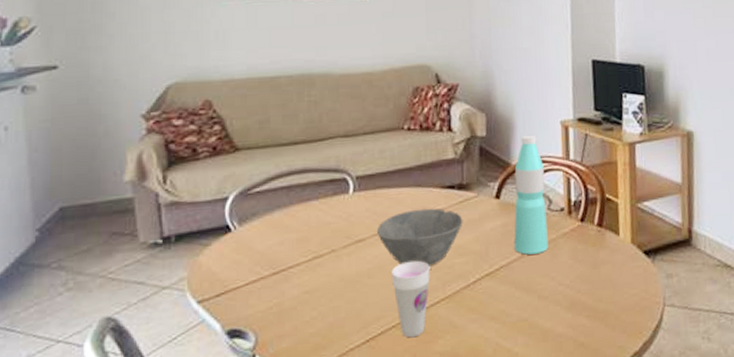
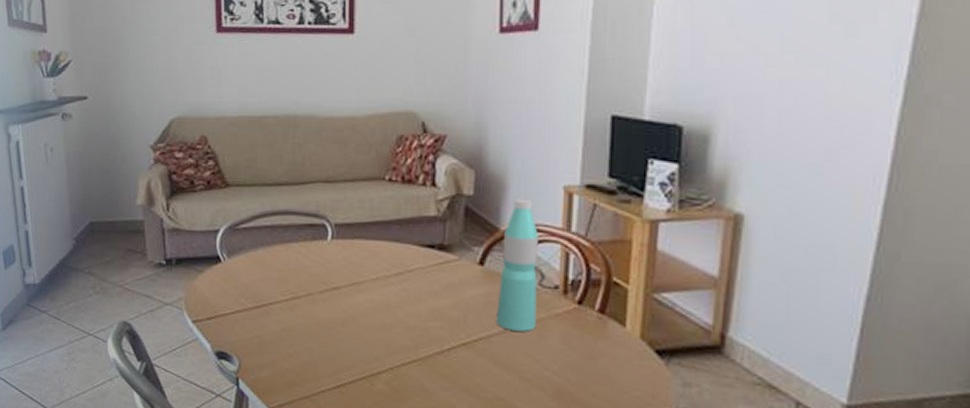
bowl: present [376,208,463,266] -> none [351,264,442,325]
cup: present [392,260,431,338] -> none [365,316,404,393]

